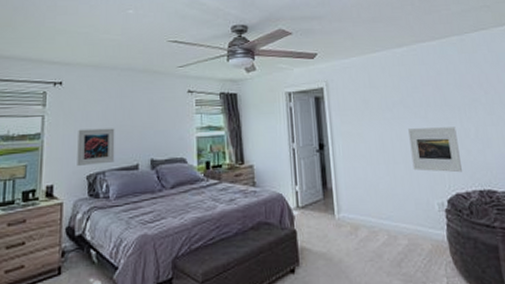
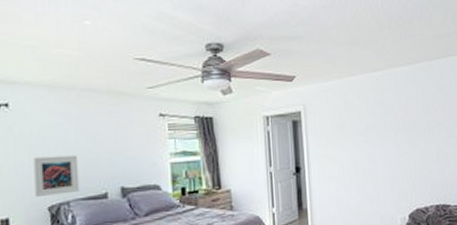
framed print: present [408,127,462,173] -> none [379,148,423,190]

